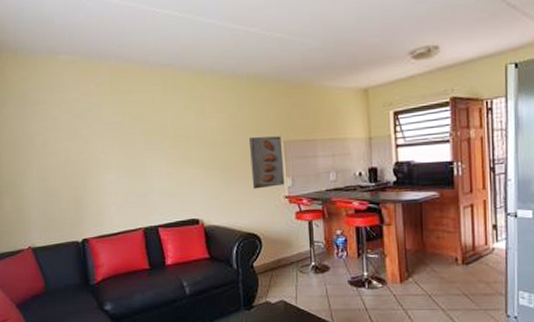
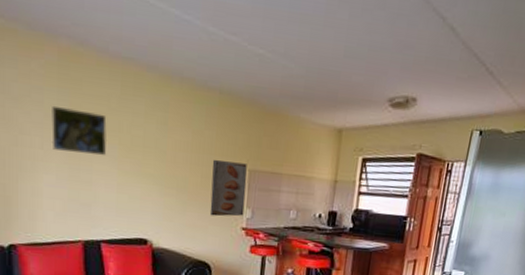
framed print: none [108,115,155,152] -> present [51,105,107,156]

